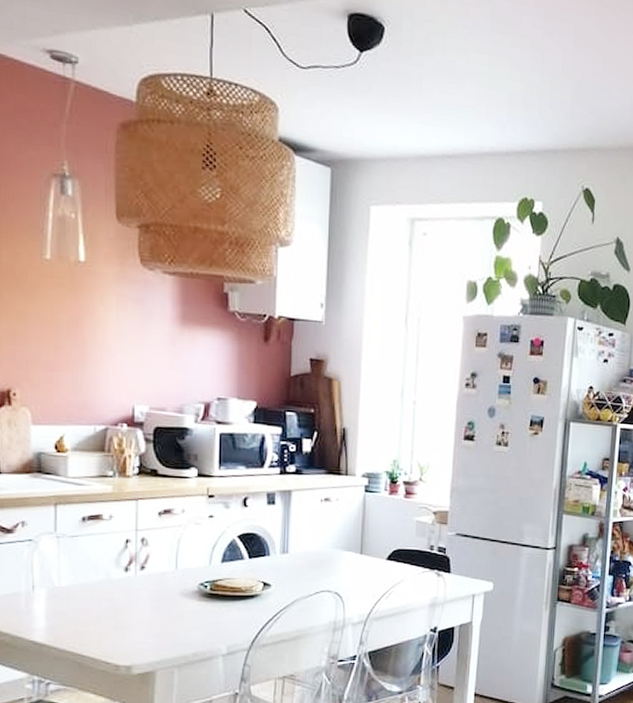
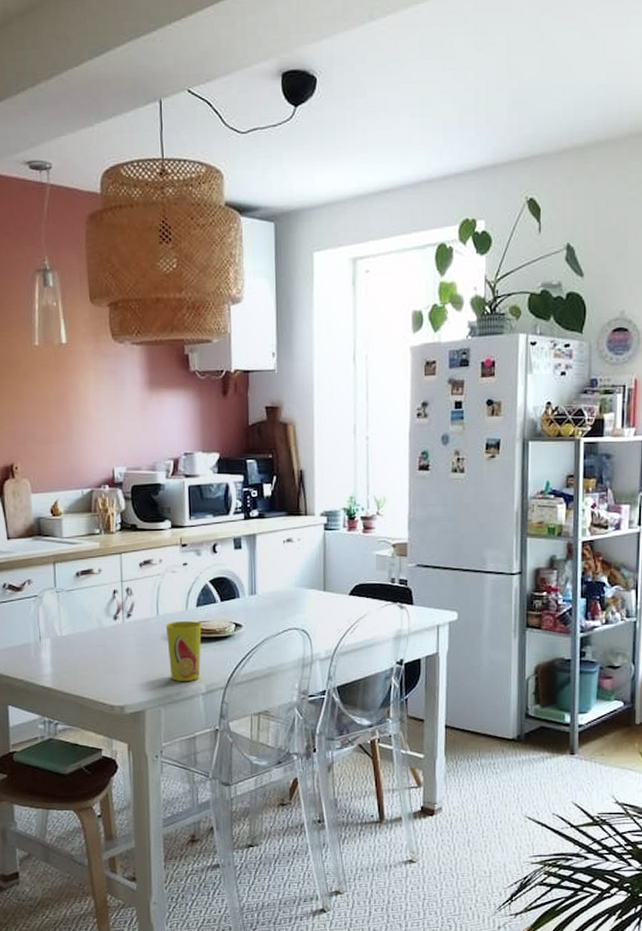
cup: none [186,577,226,641] -> present [166,621,202,681]

